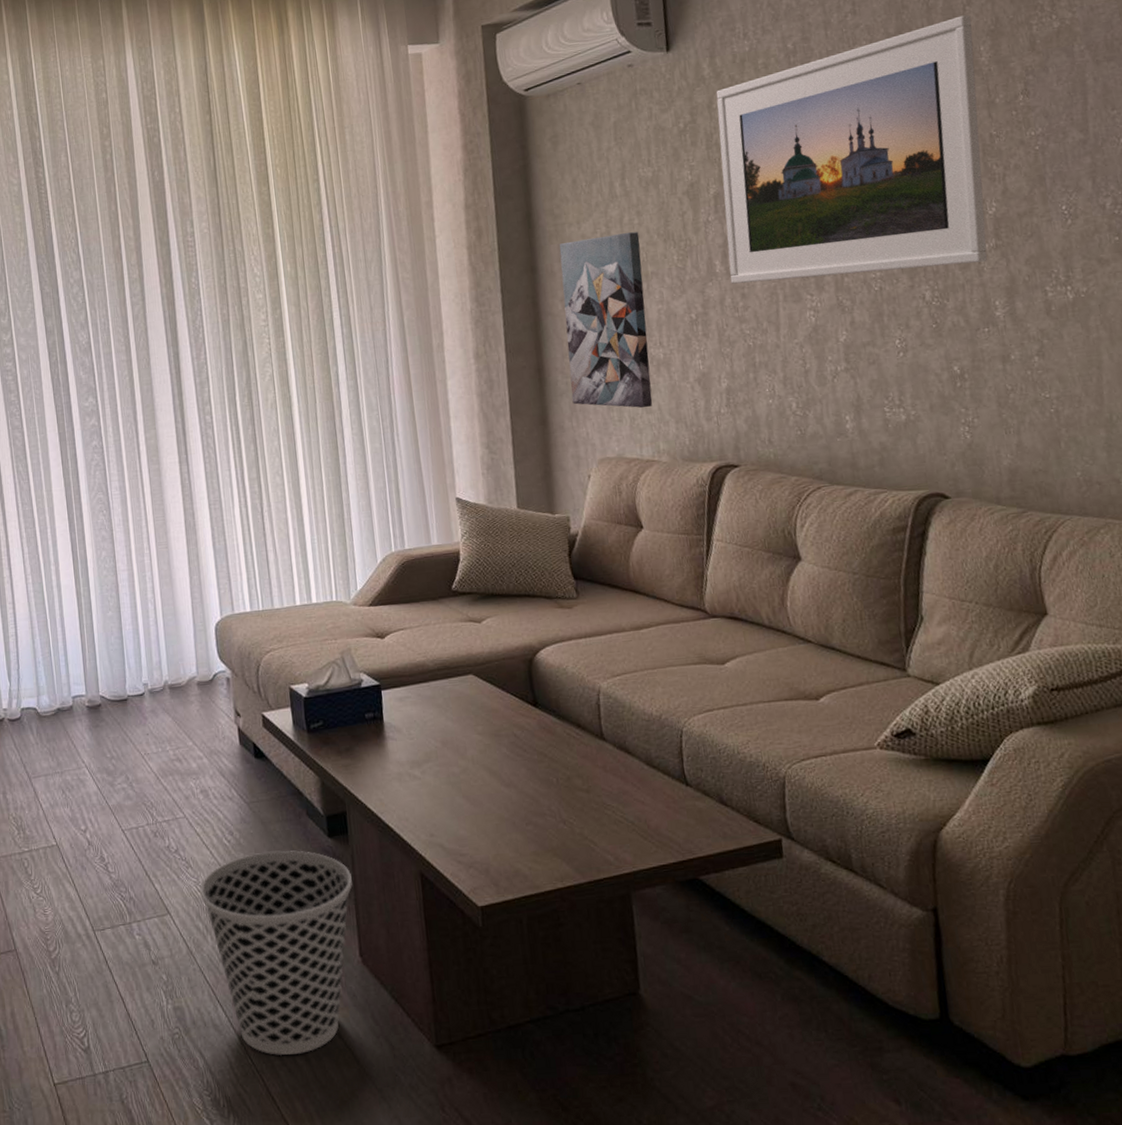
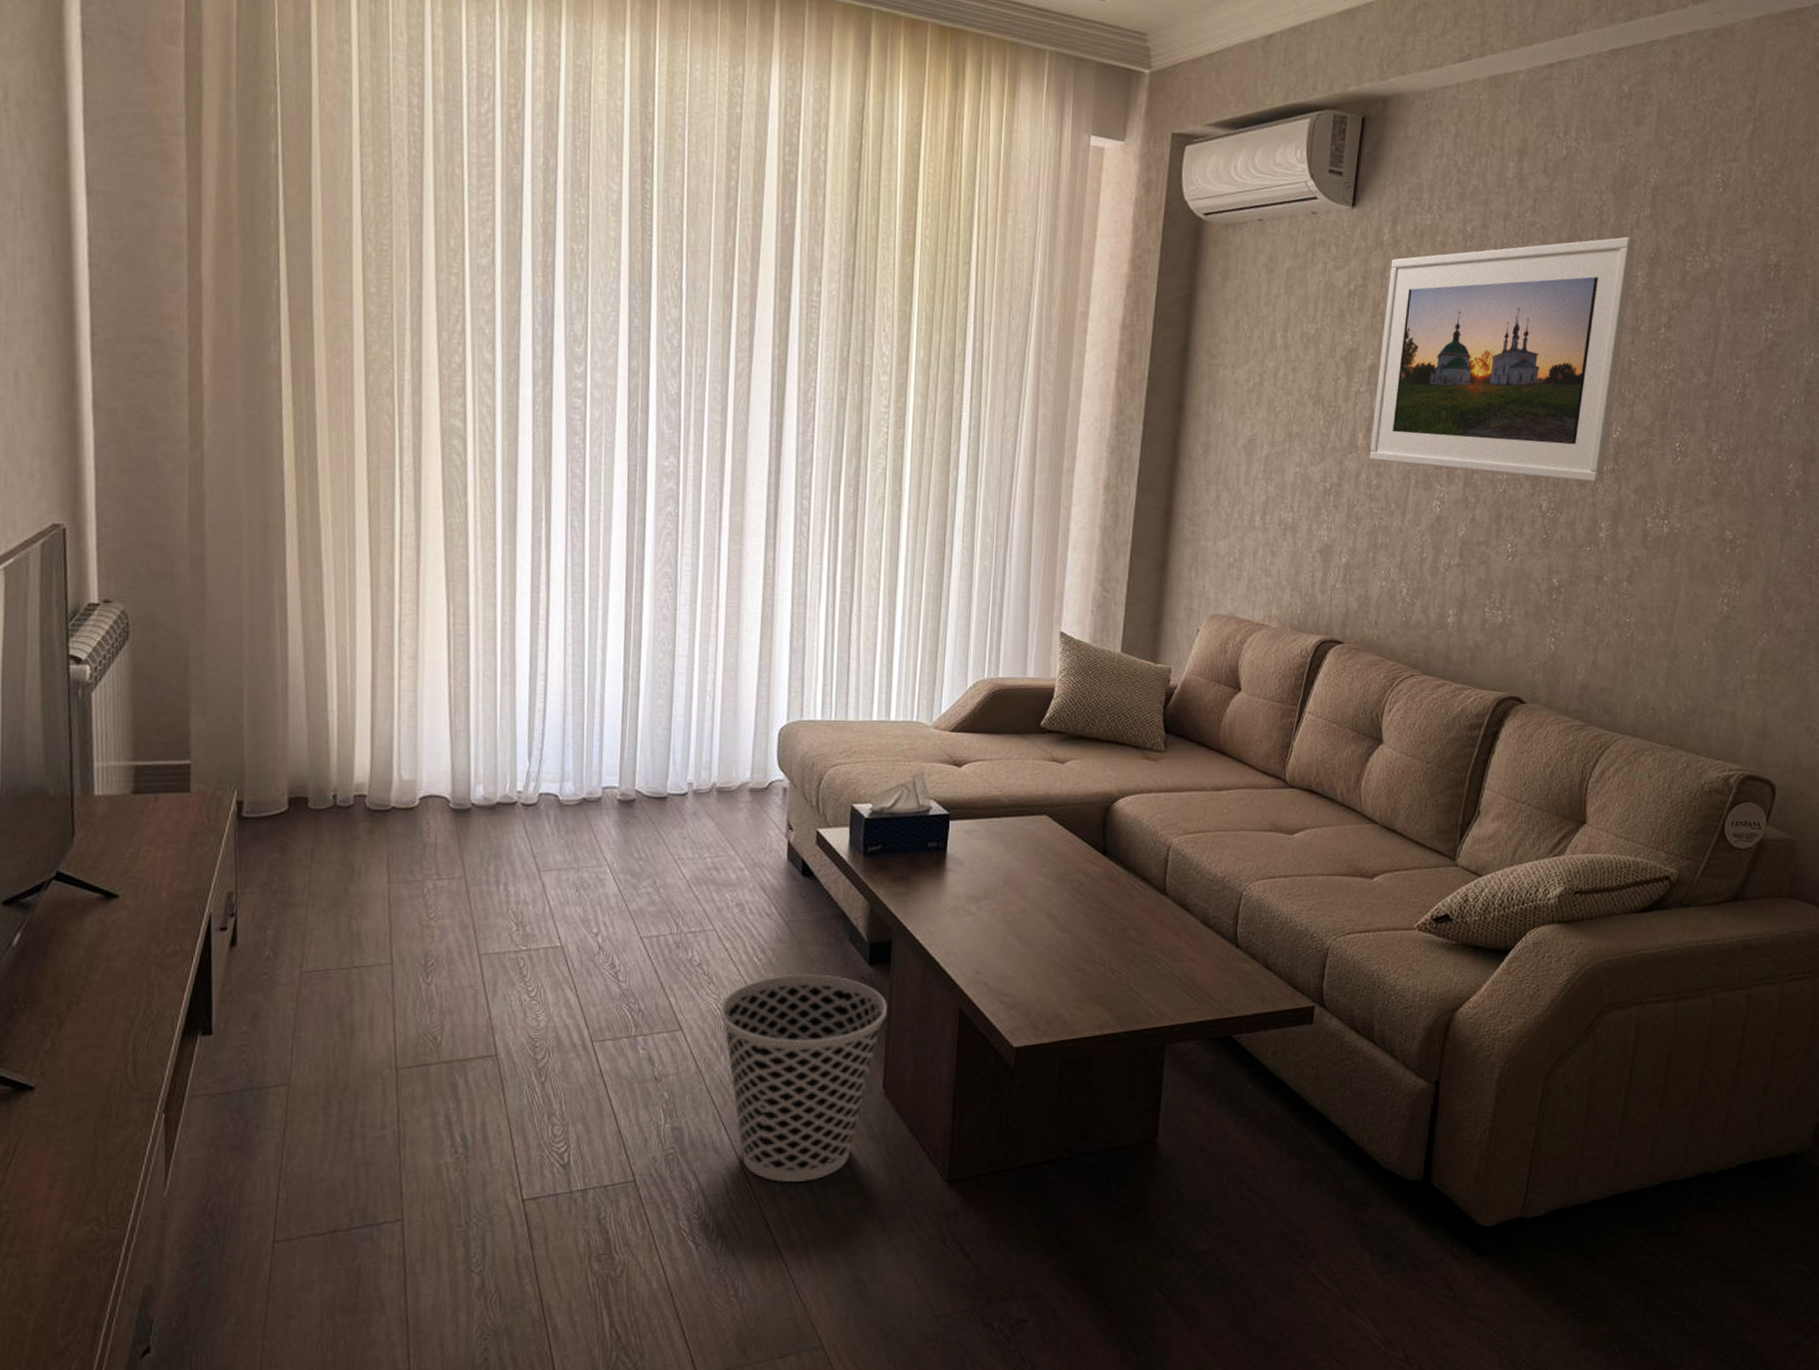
wall art: present [559,232,653,408] -> none [1195,385,1291,570]

